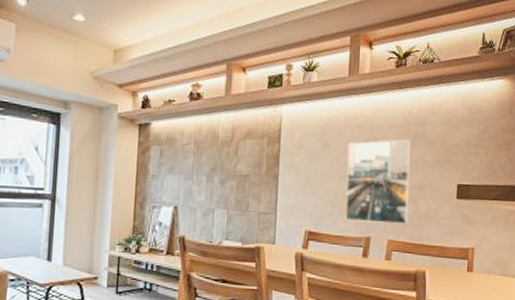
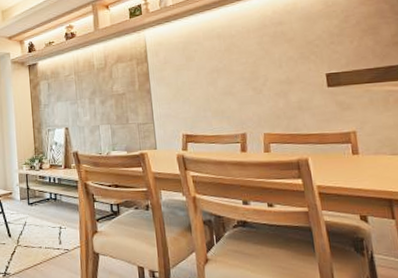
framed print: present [344,139,412,225] -> none [209,40,281,121]

